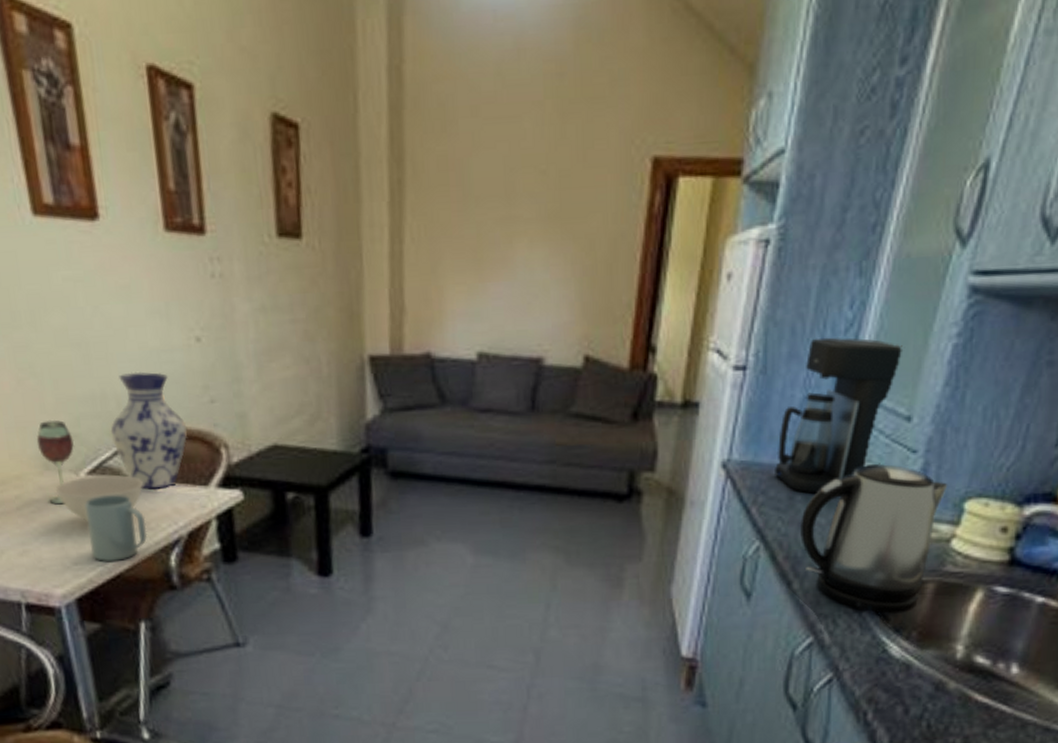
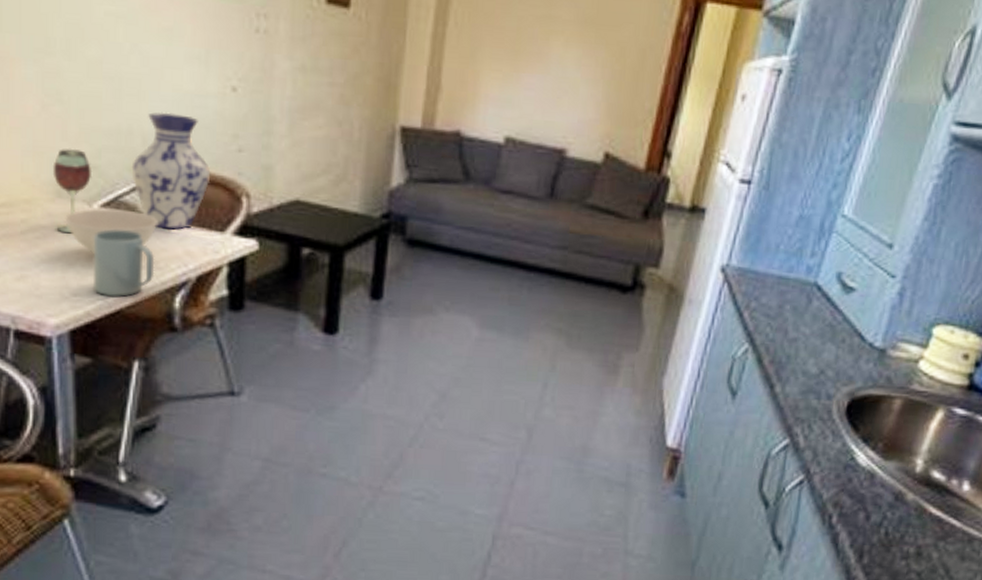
coffee maker: present [775,337,905,493] -> none [768,163,893,305]
kettle: present [800,464,948,614] -> none [786,284,920,425]

